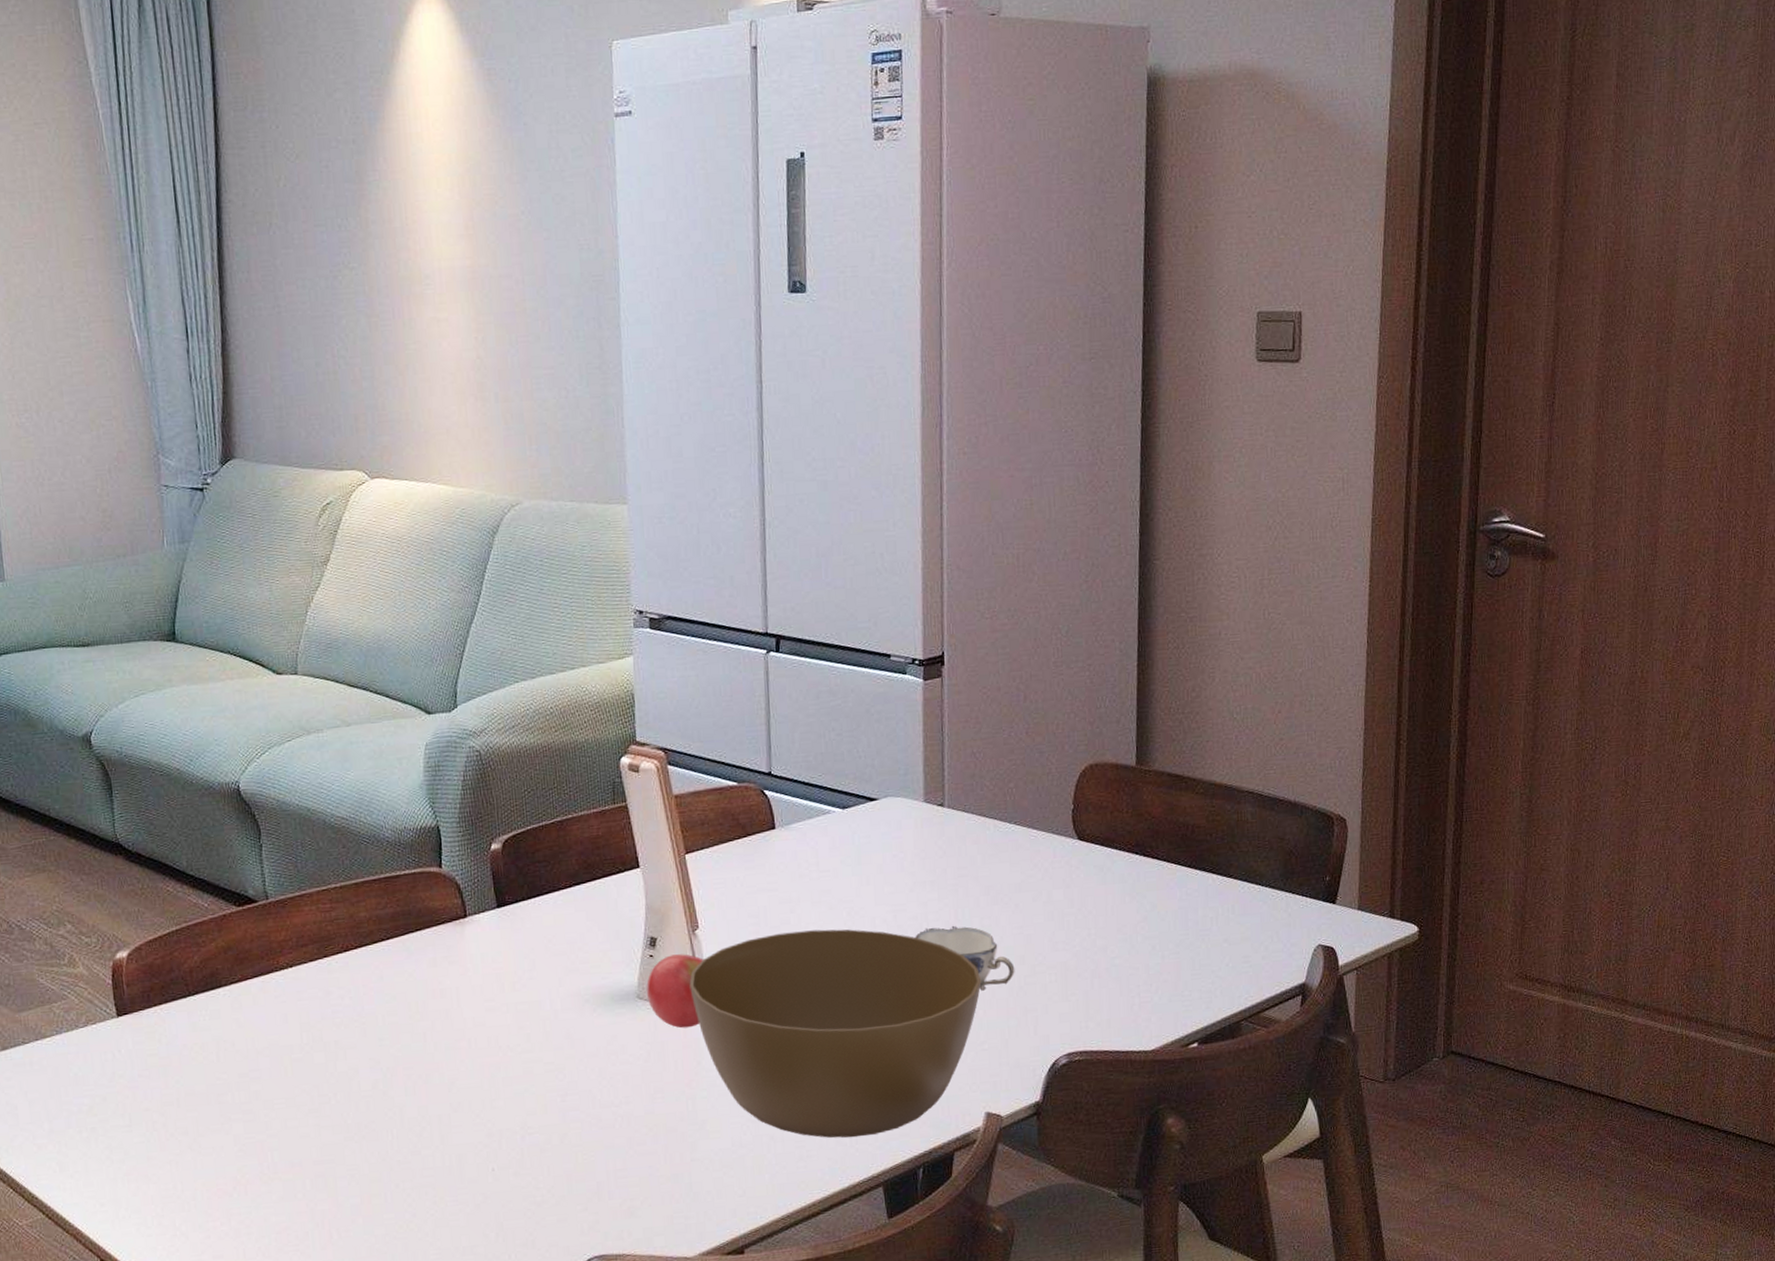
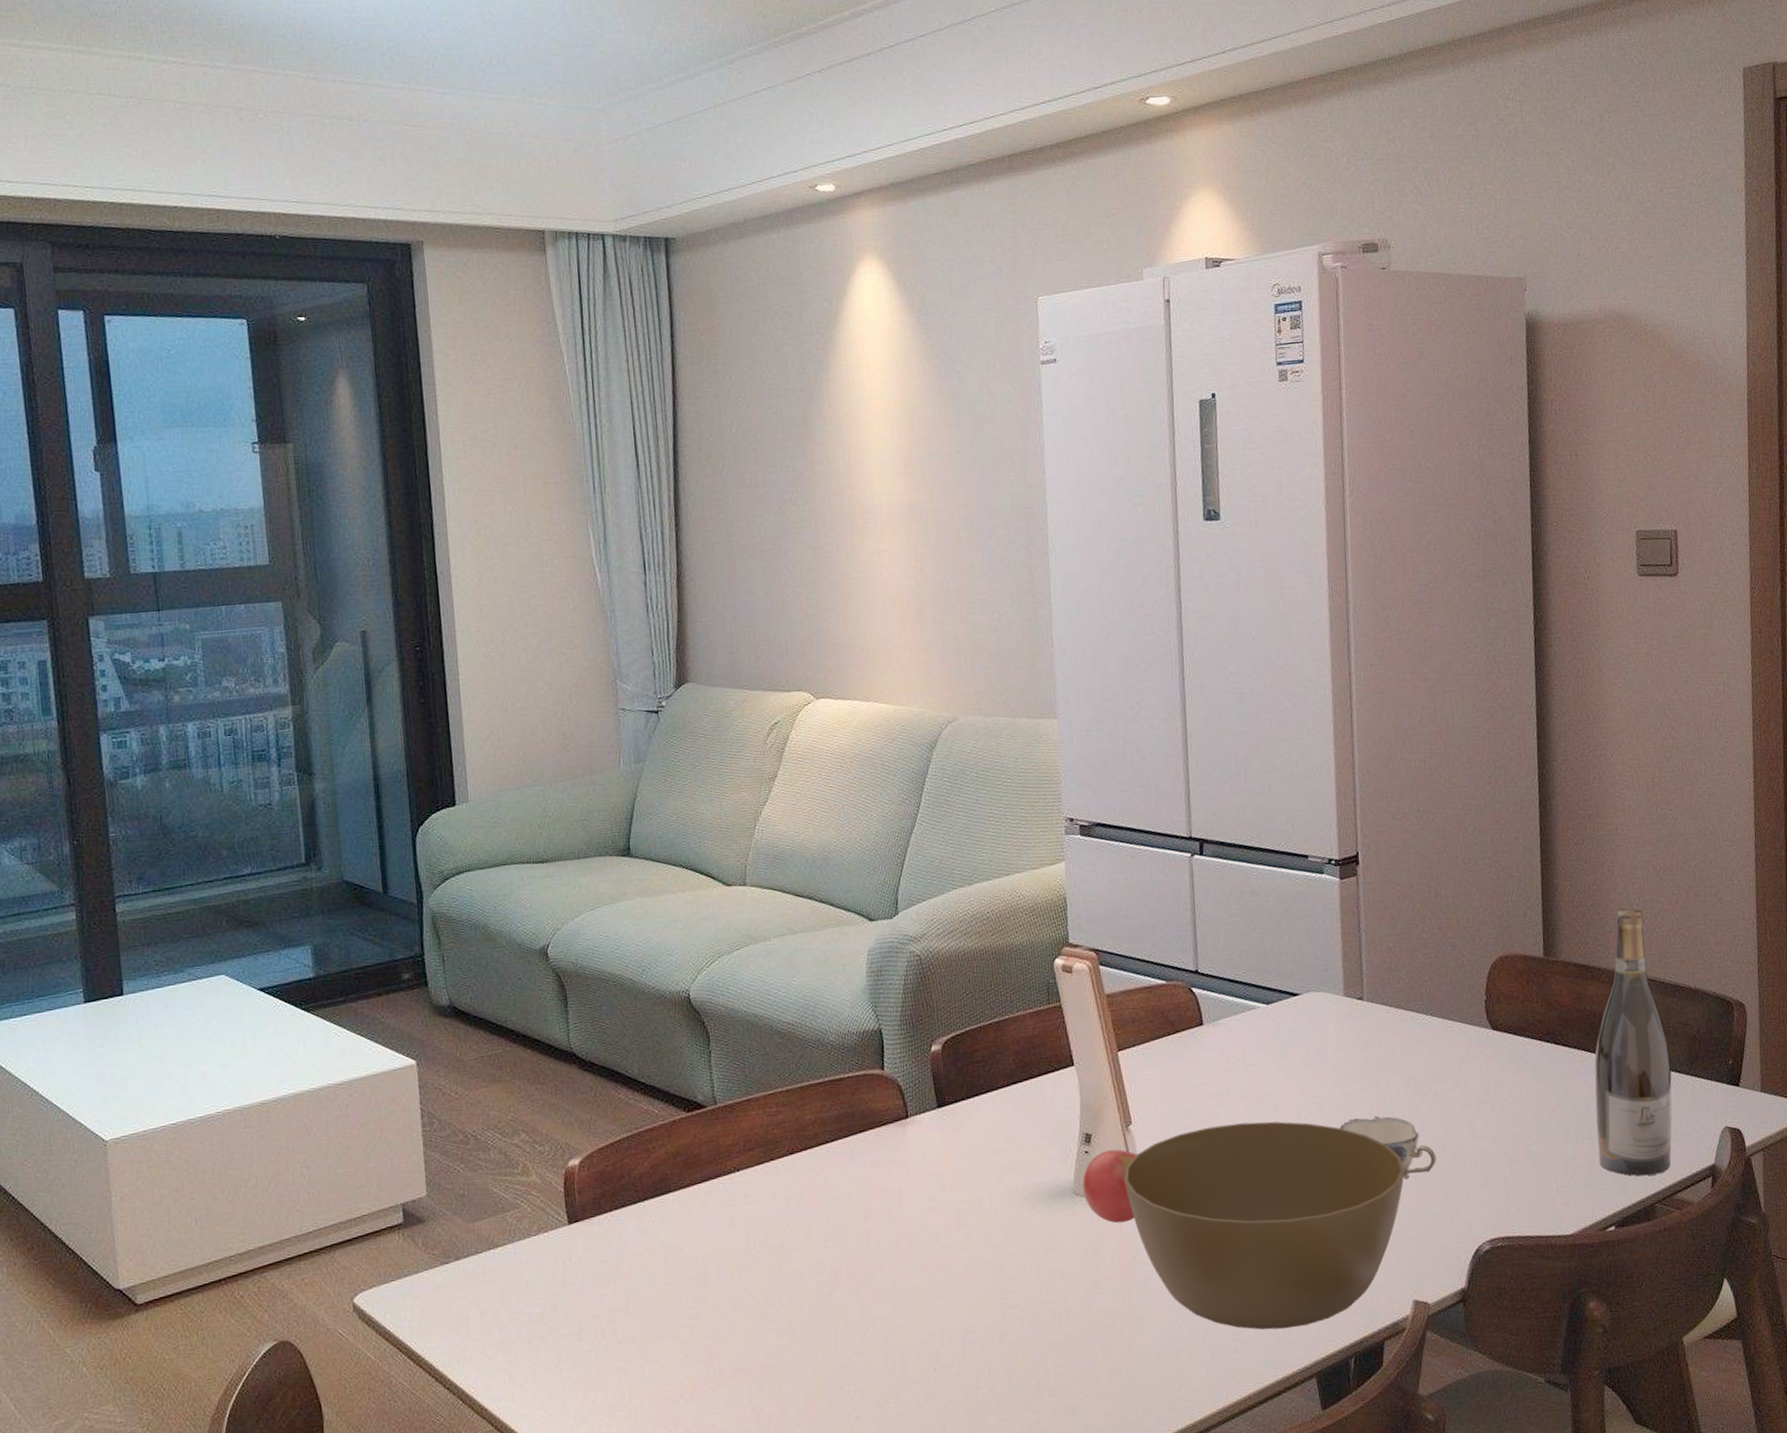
wine bottle: none [1183,716,1266,993] -> present [1594,907,1672,1176]

